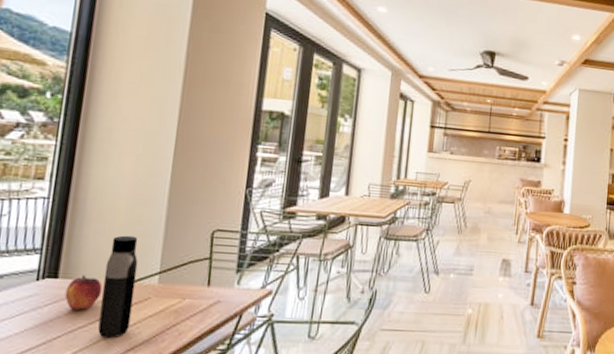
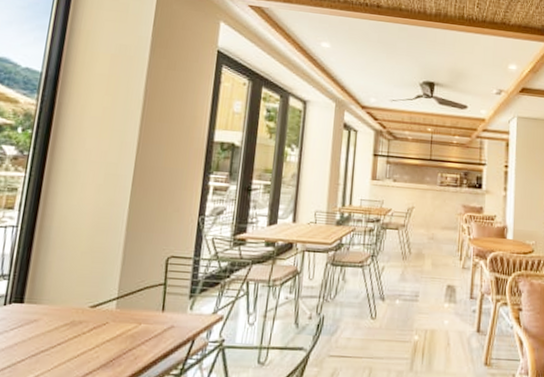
fruit: present [64,276,103,310] -> none [29,301,64,334]
water bottle: present [98,235,138,338] -> none [59,262,98,362]

